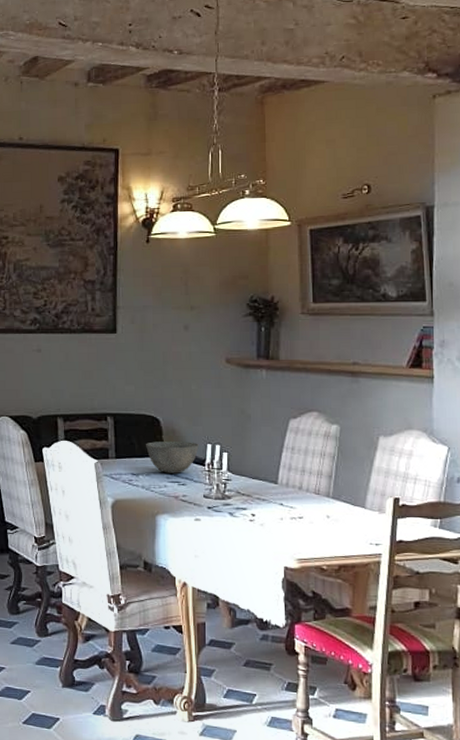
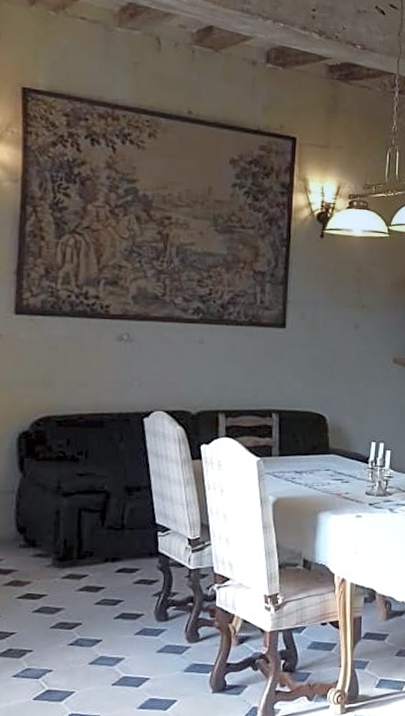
bowl: present [146,441,199,473] -> none [311,439,364,471]

